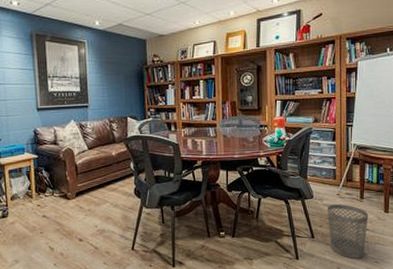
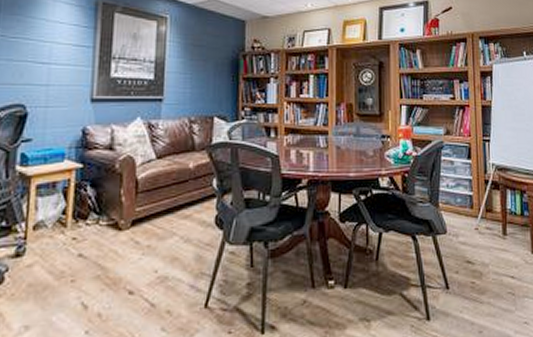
wastebasket: present [326,204,369,259] -> none [463,242,514,319]

